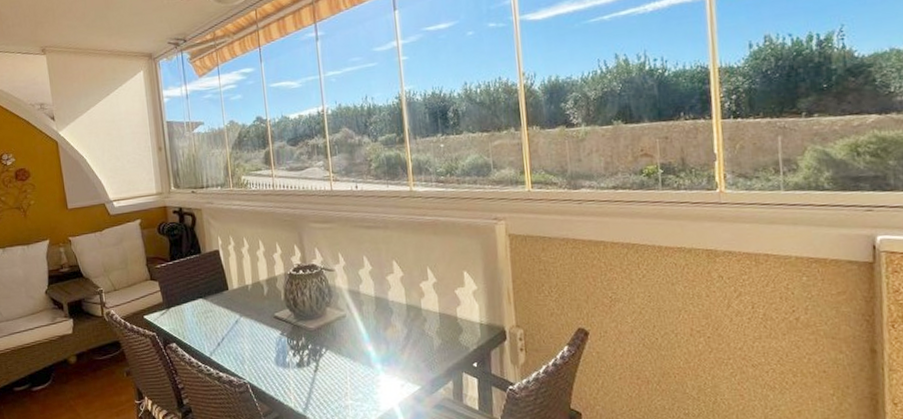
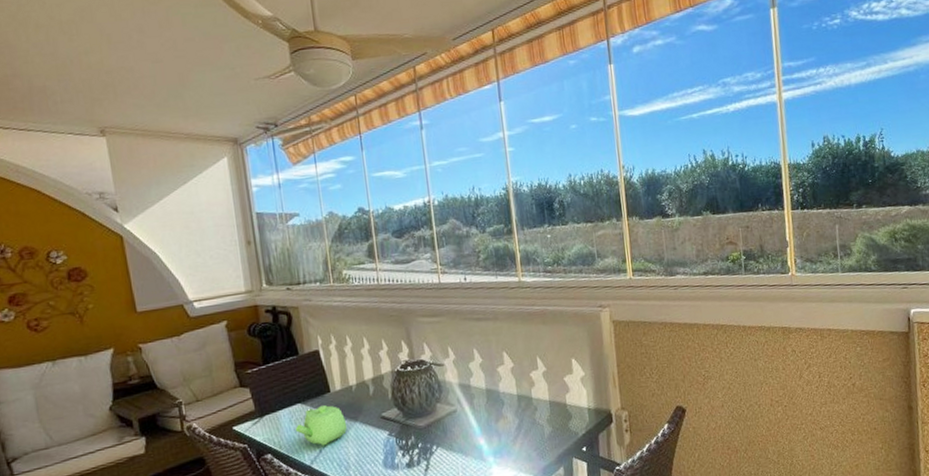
teapot: none [197,302,243,340] -> present [295,405,348,446]

